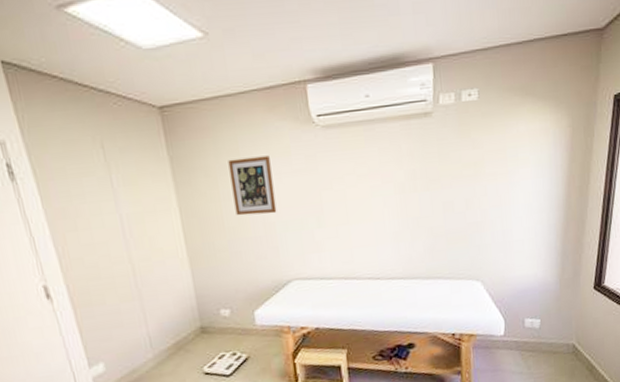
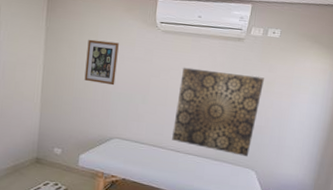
wall art: none [360,158,470,267] -> present [172,67,264,156]

